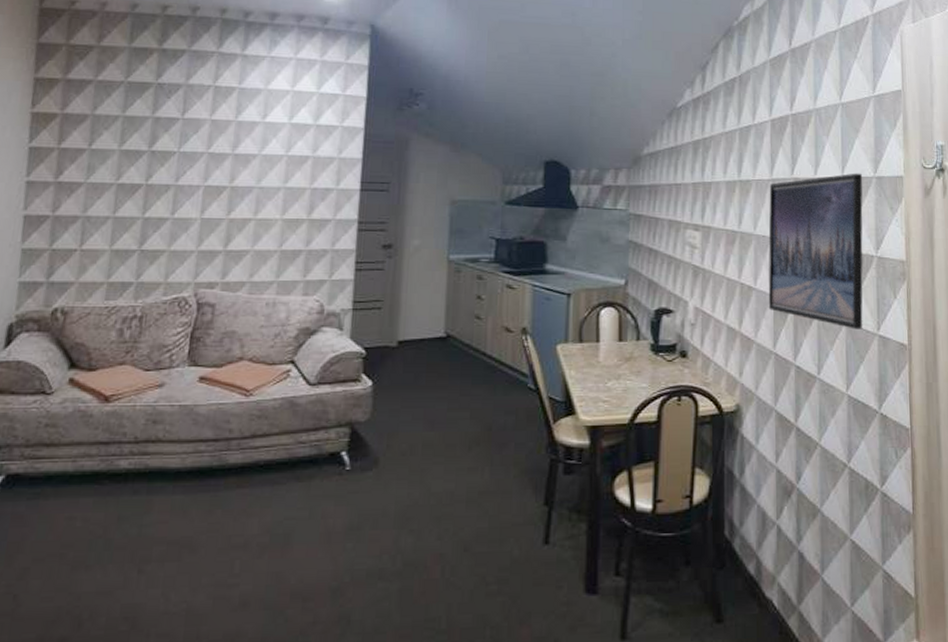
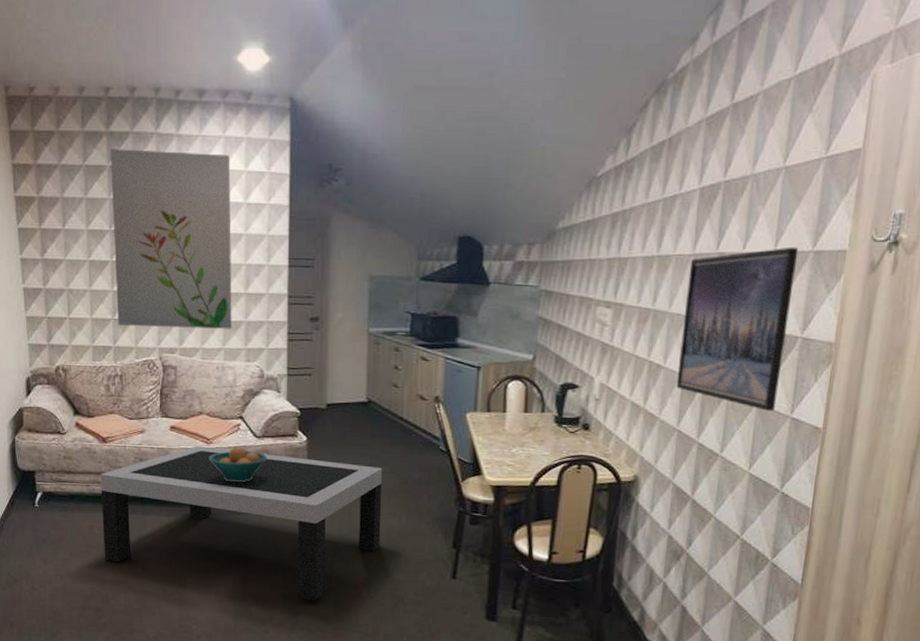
coffee table: none [84,399,463,592] -> present [100,446,383,601]
wall art: none [144,66,301,259] -> present [110,149,232,329]
fruit bowl: none [246,398,322,443] -> present [209,446,267,483]

